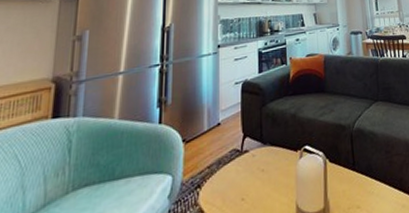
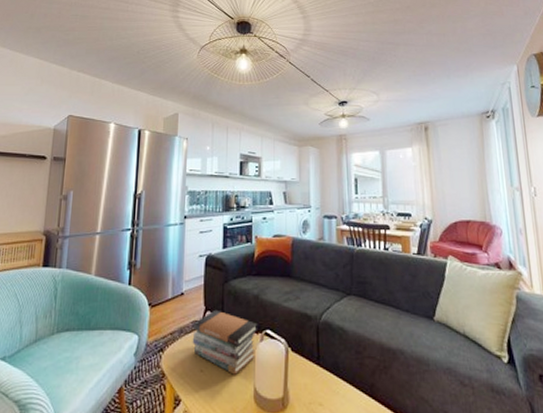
book stack: none [231,134,297,197] -> present [192,309,258,375]

